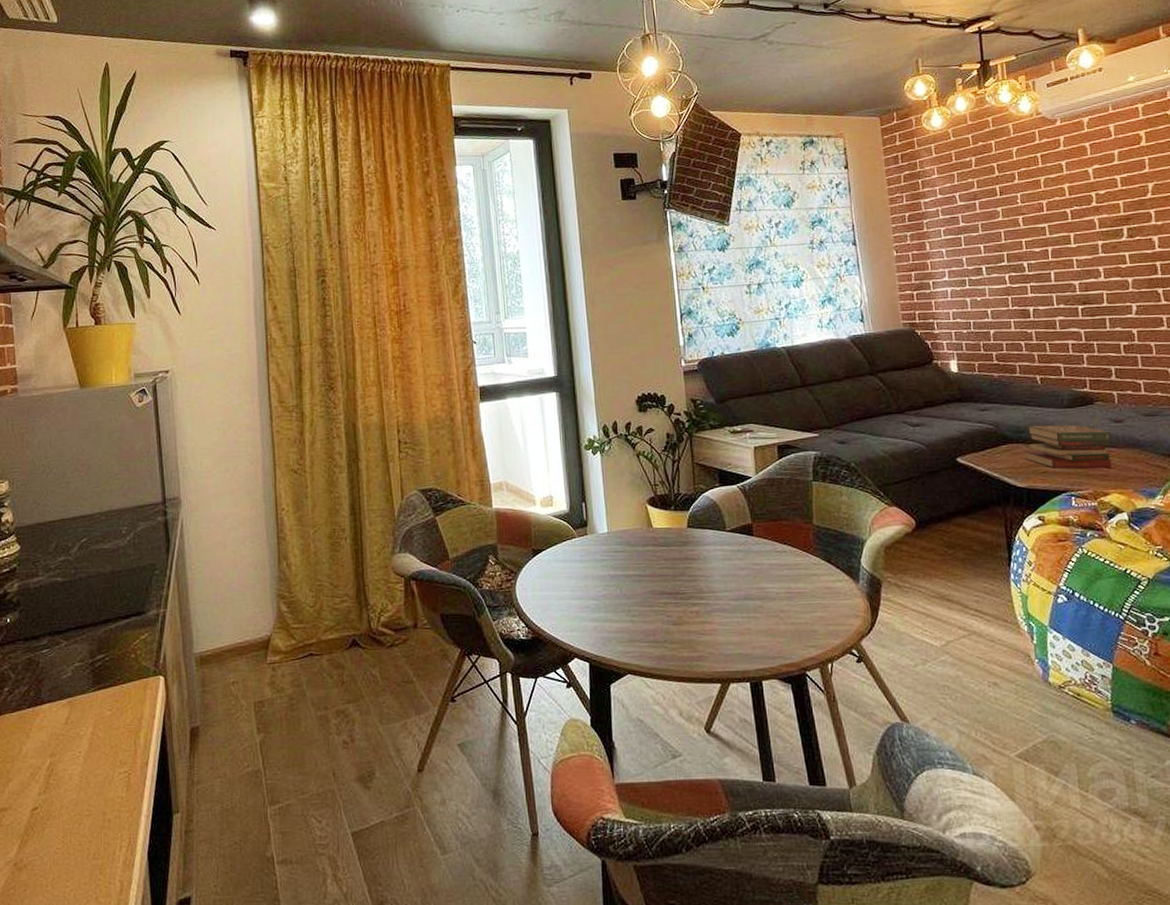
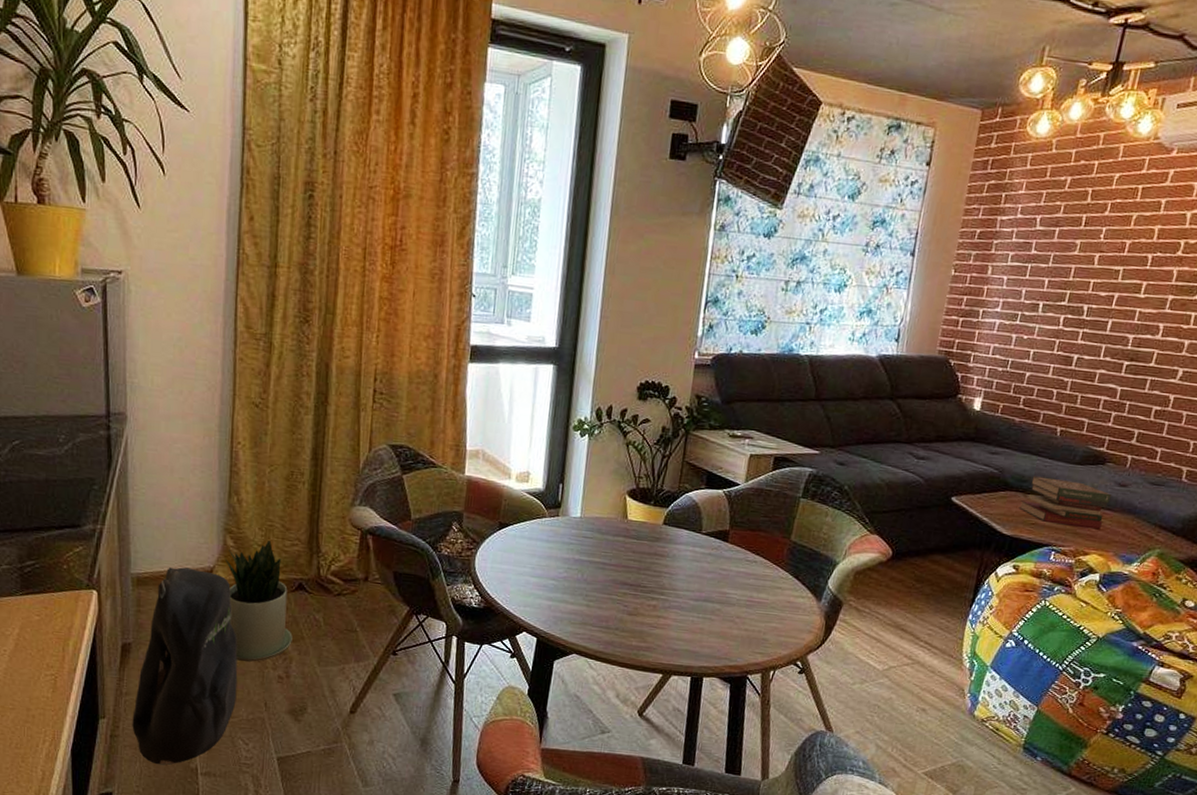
backpack: none [205,639,305,857] -> present [132,567,238,765]
planter: none [280,600,353,730] -> present [224,540,293,662]

